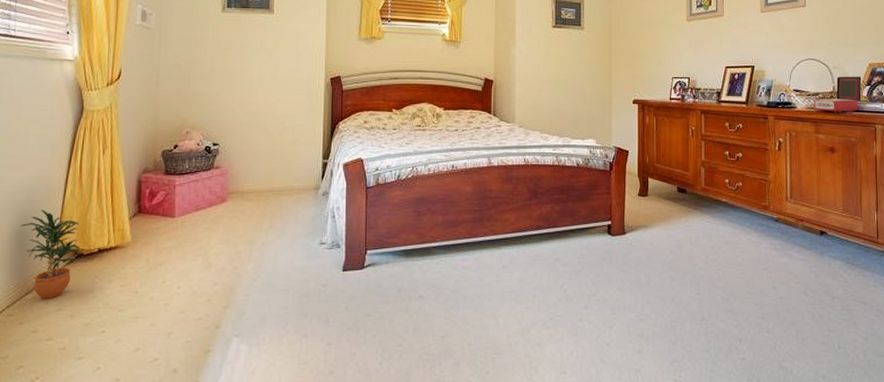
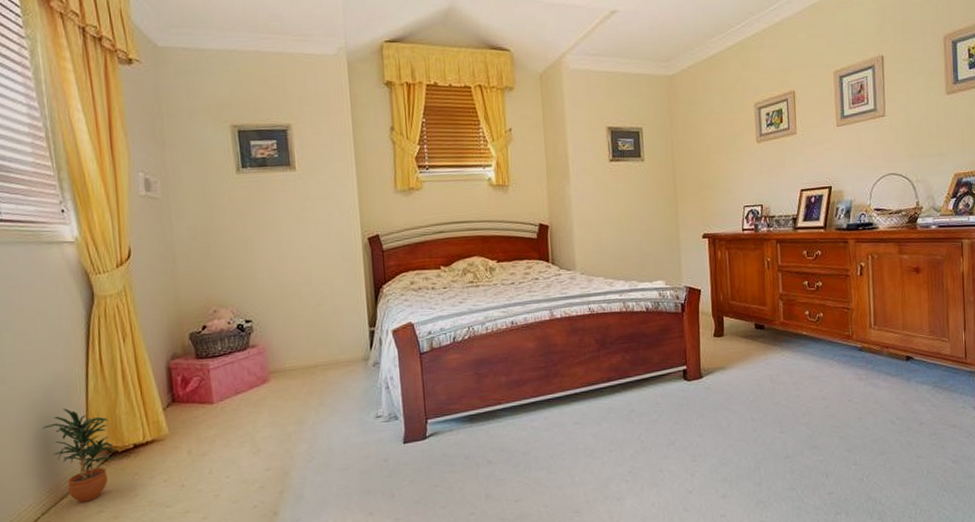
jewelry box: present [813,76,862,114] -> none [896,188,947,232]

